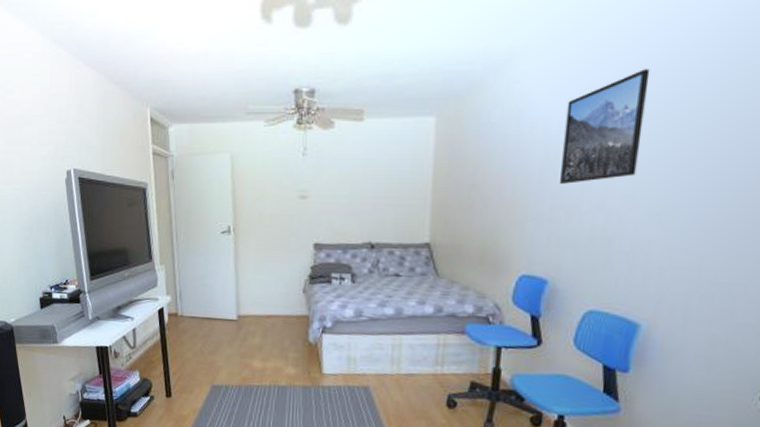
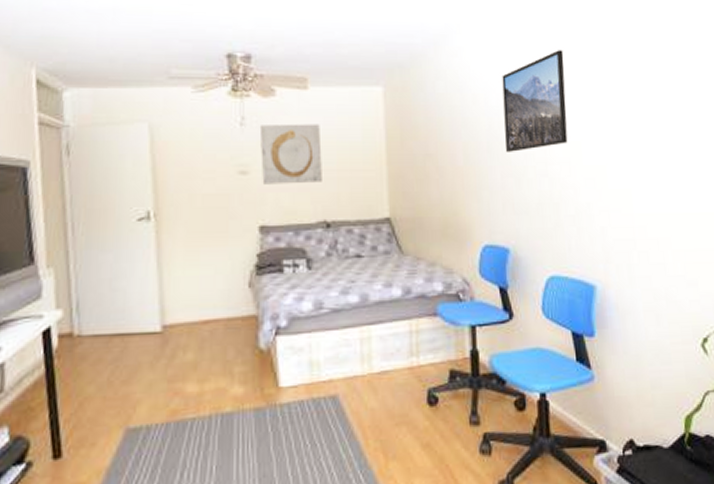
wall art: none [318,154,372,209] -> present [259,123,322,185]

